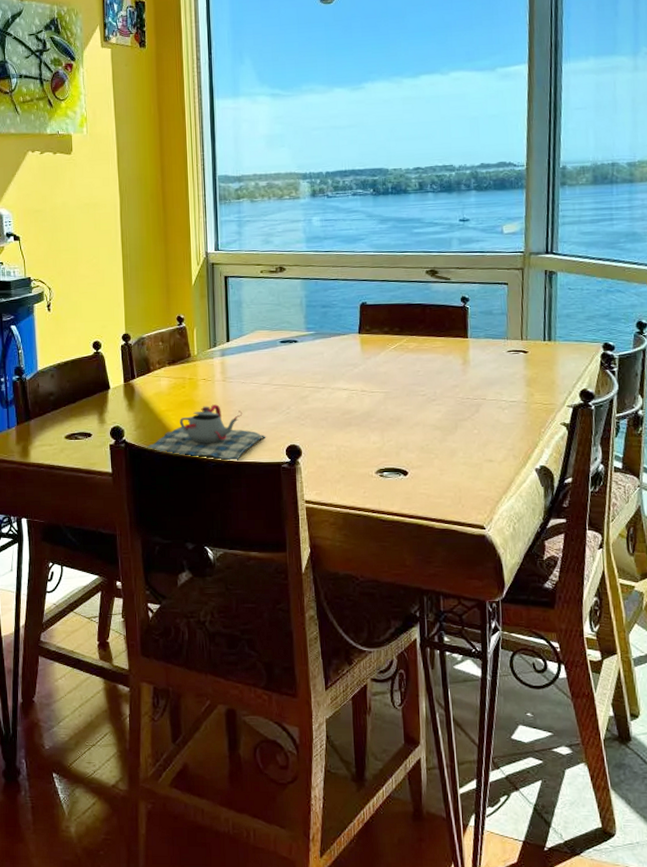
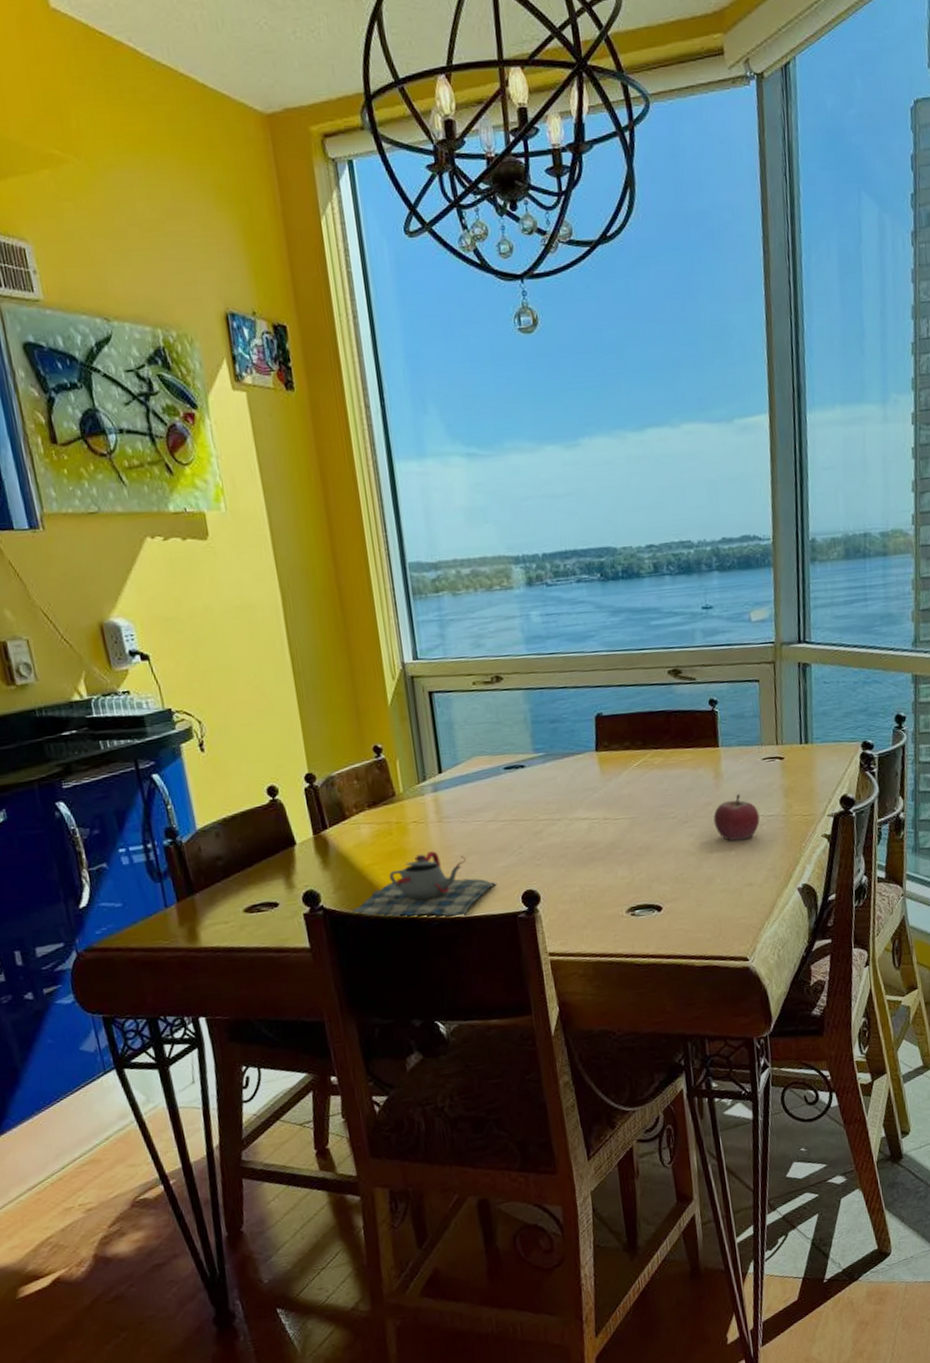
fruit: none [459,380,502,421] -> present [713,794,760,841]

